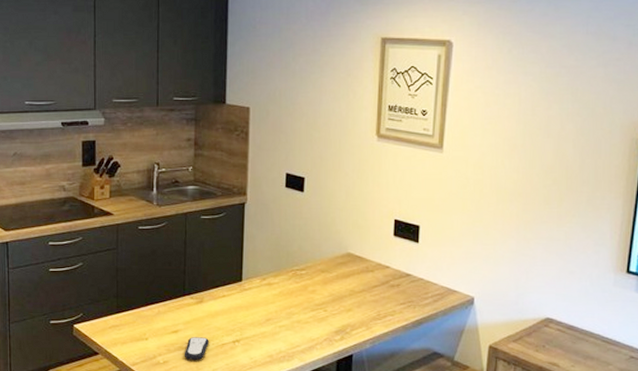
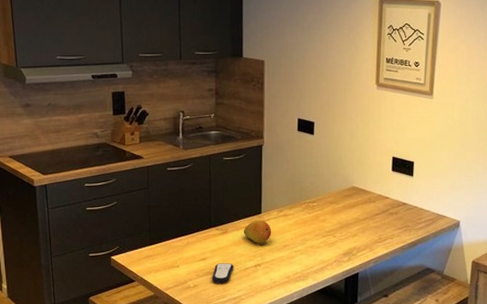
fruit: none [221,288,254,316] -> present [243,220,272,244]

